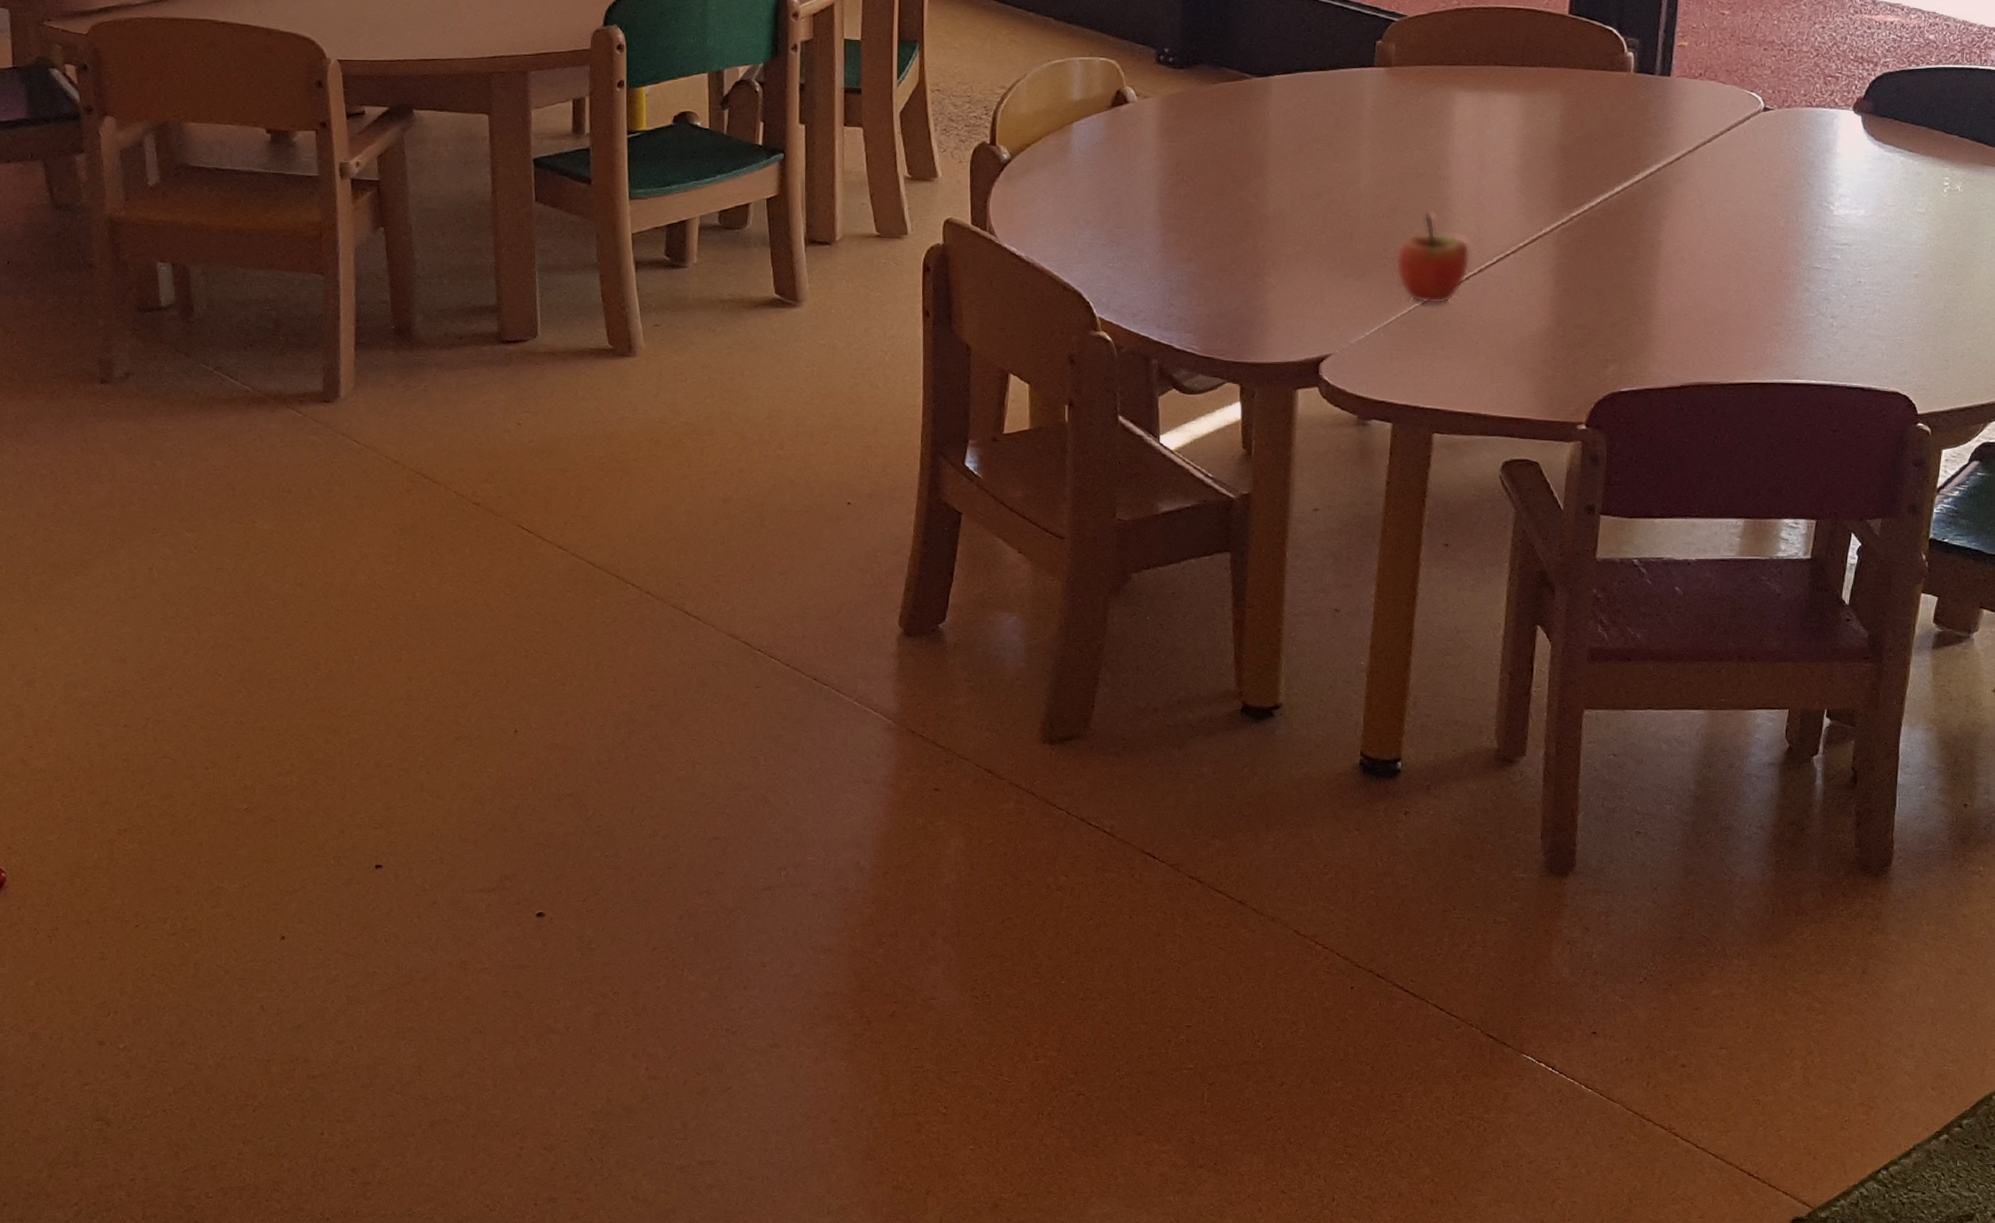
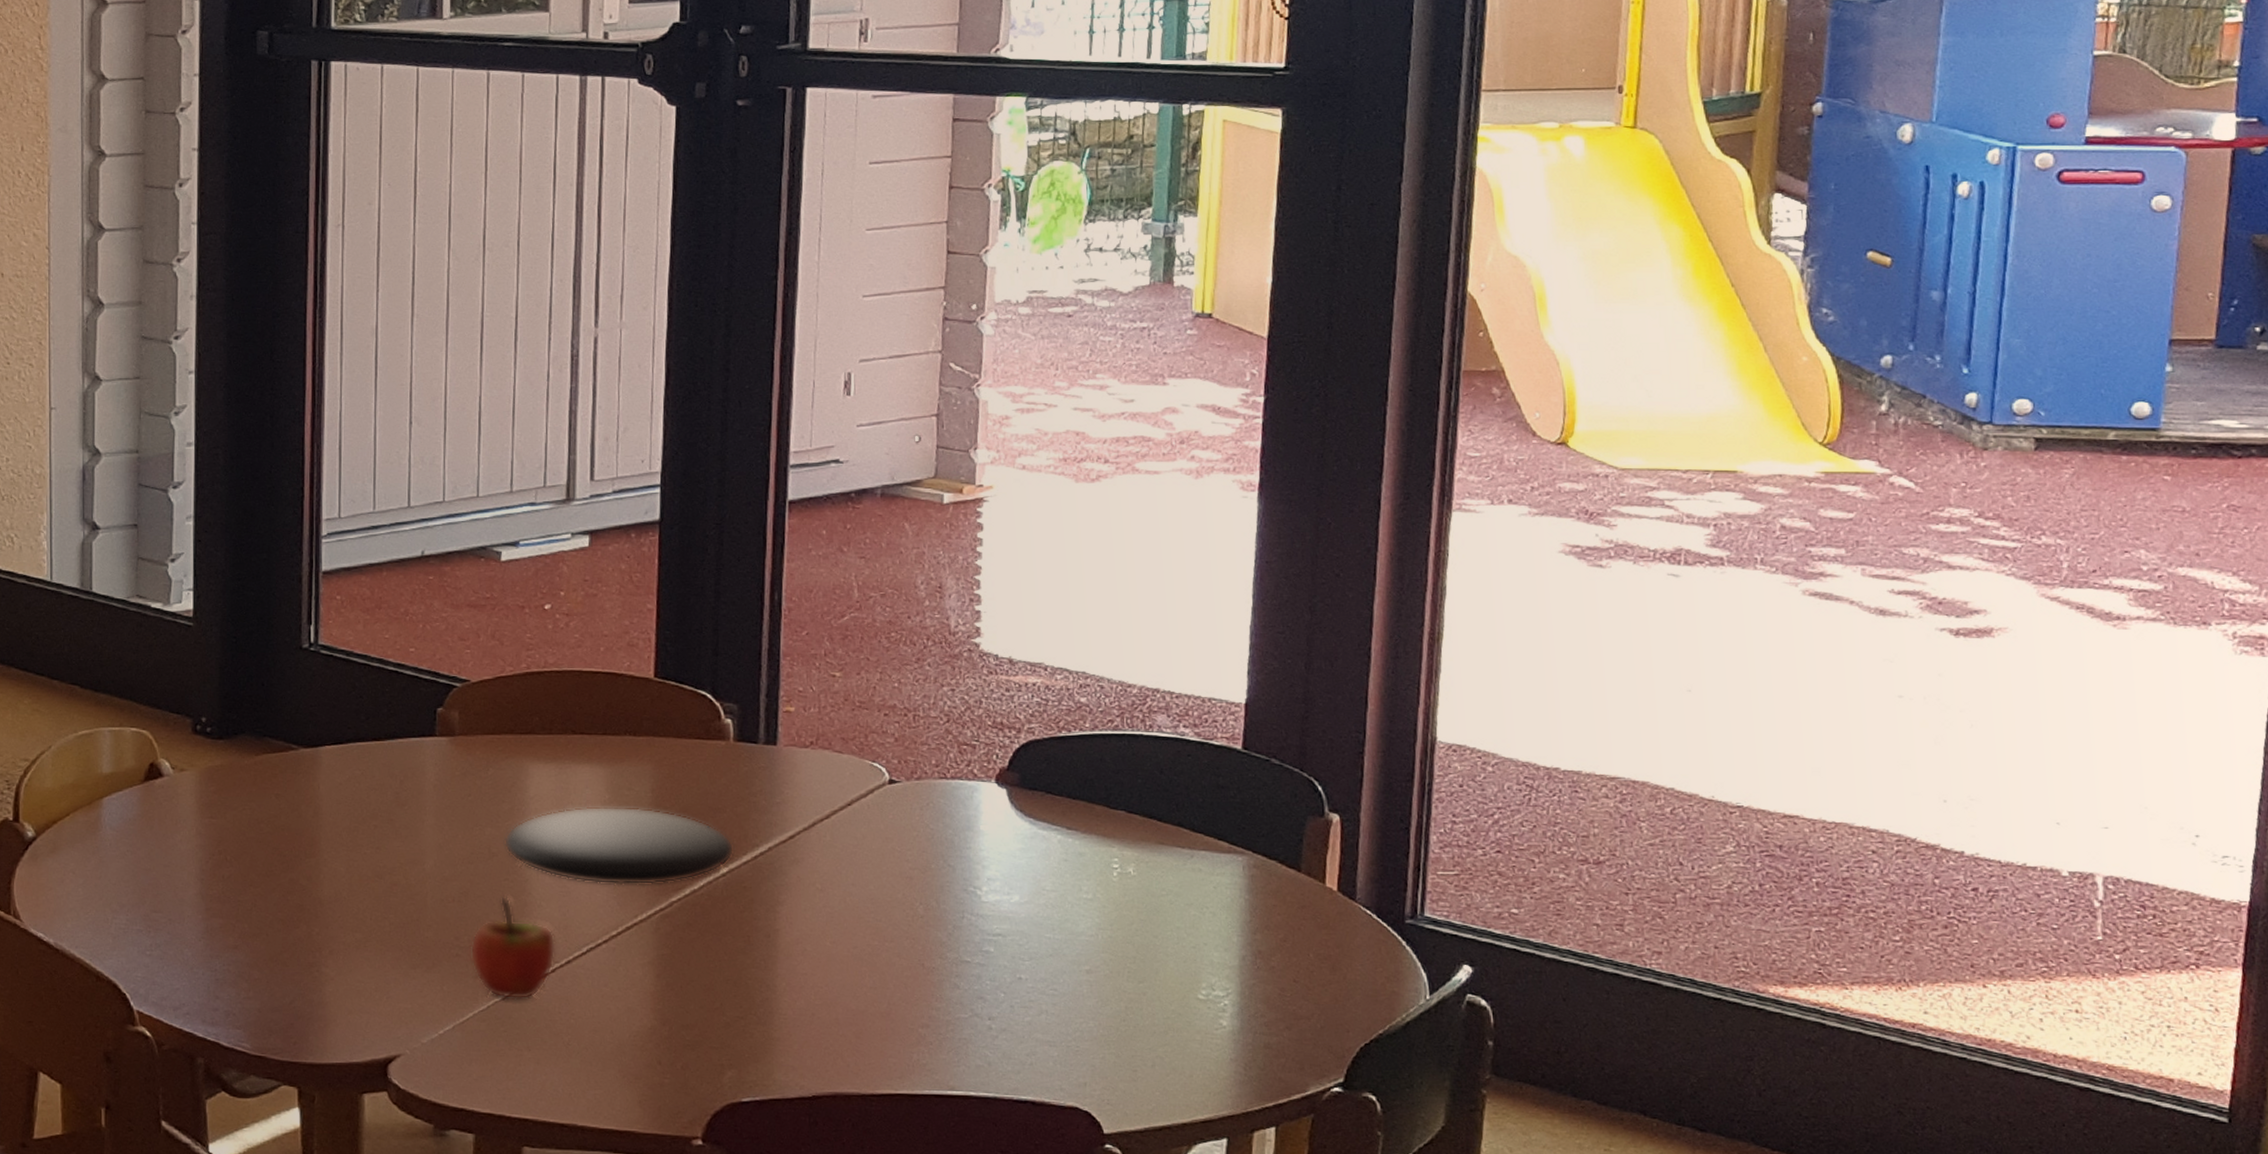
plate: none [1429,131,1629,202] -> present [503,806,735,885]

